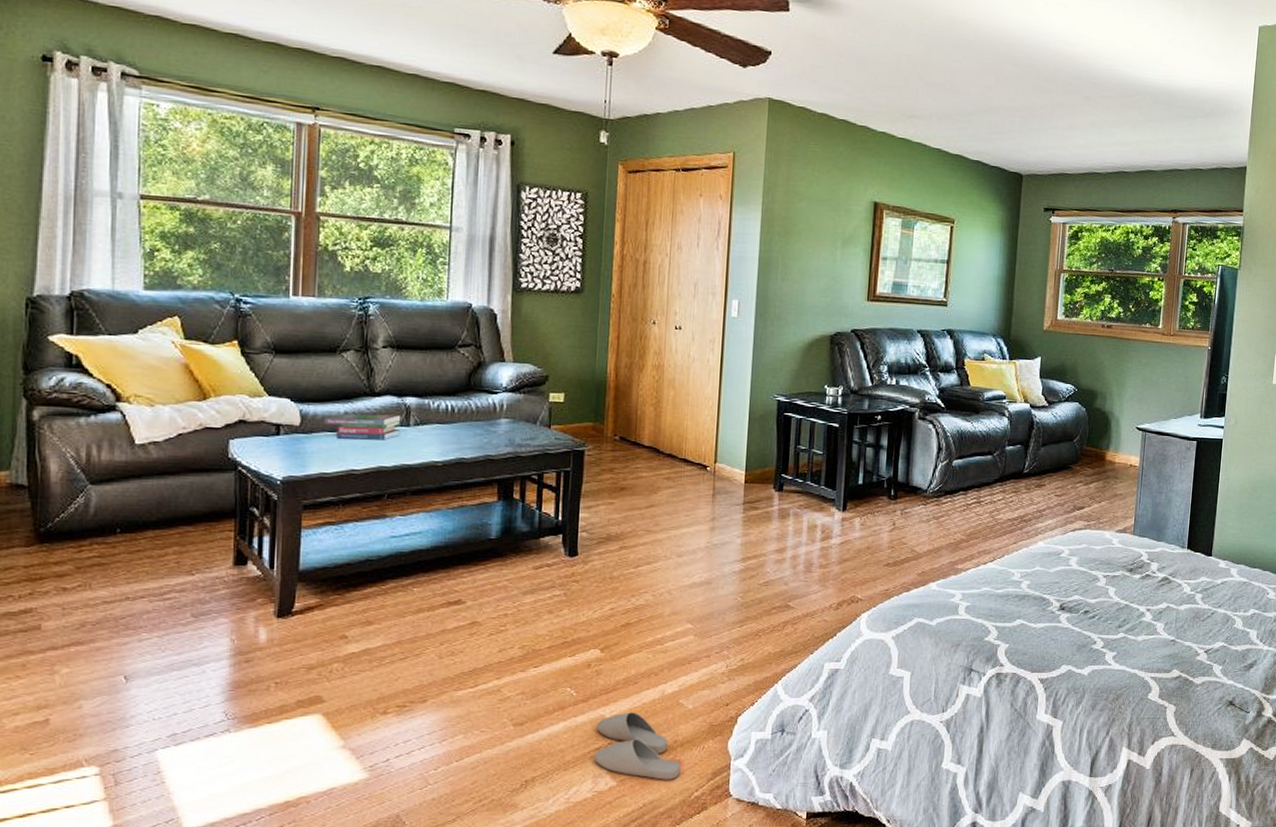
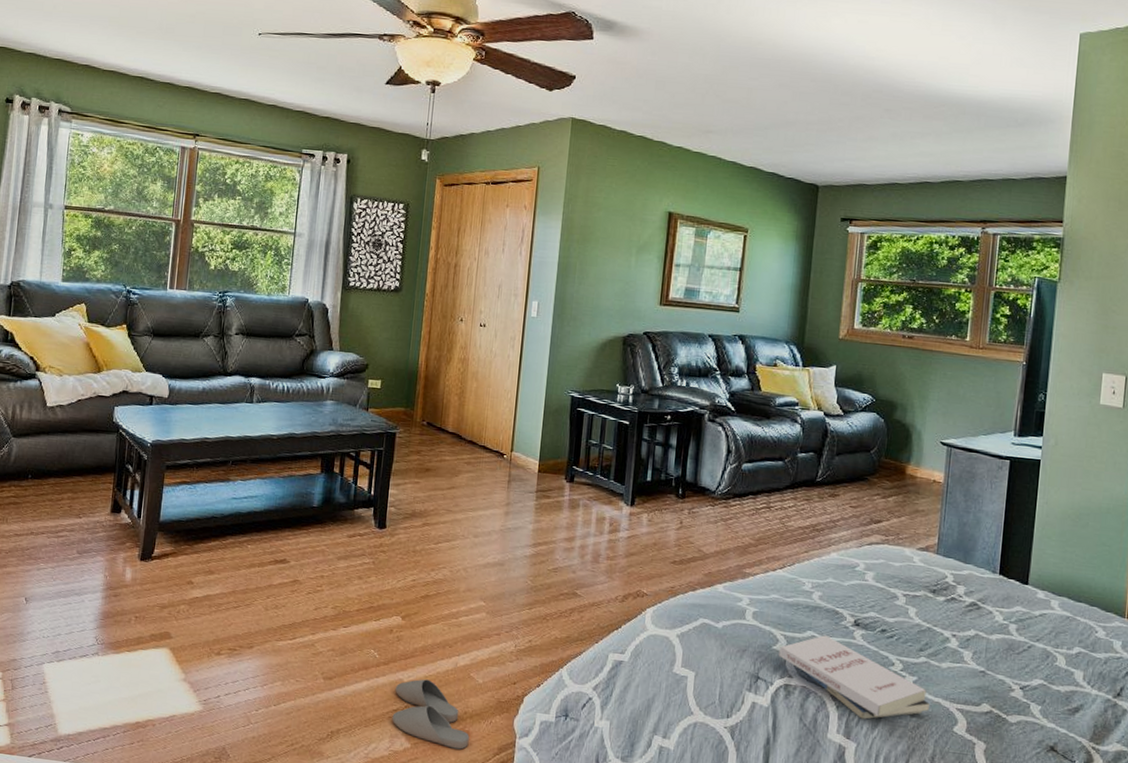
books: present [324,413,401,441] -> none [187,389,247,414]
books: none [990,622,1127,697] -> present [779,635,929,719]

